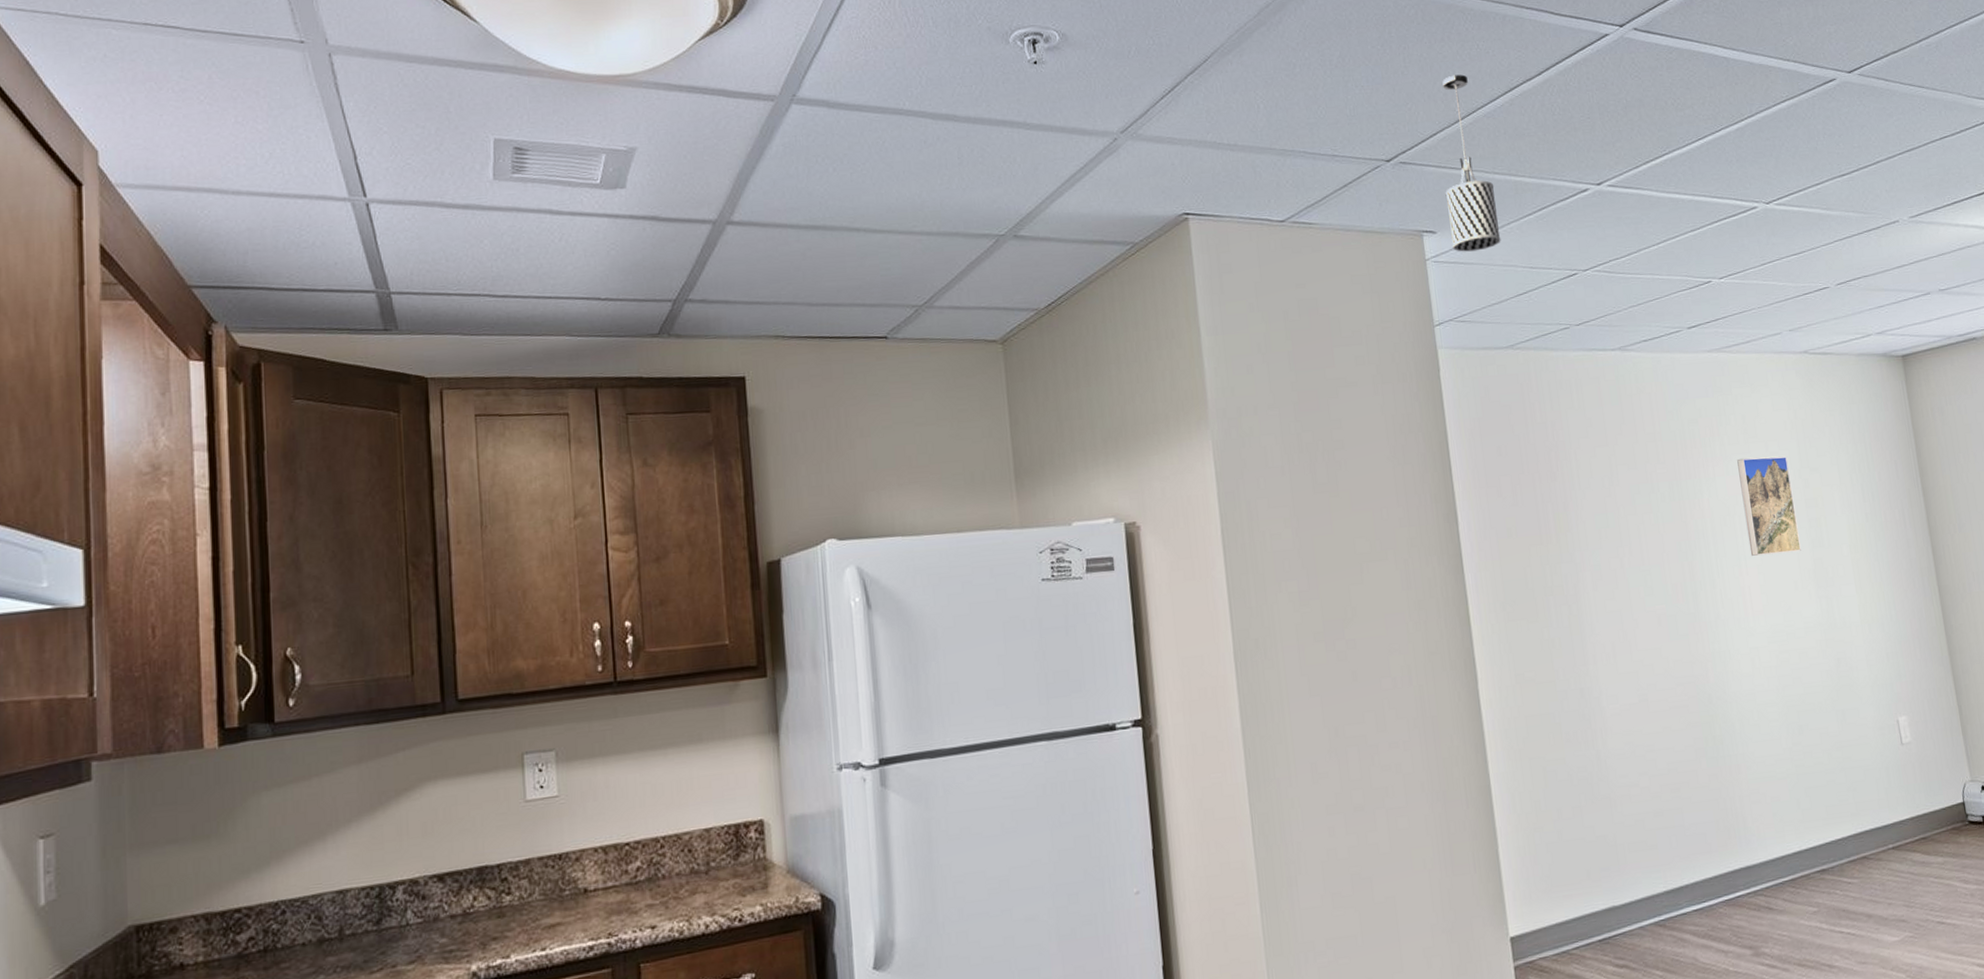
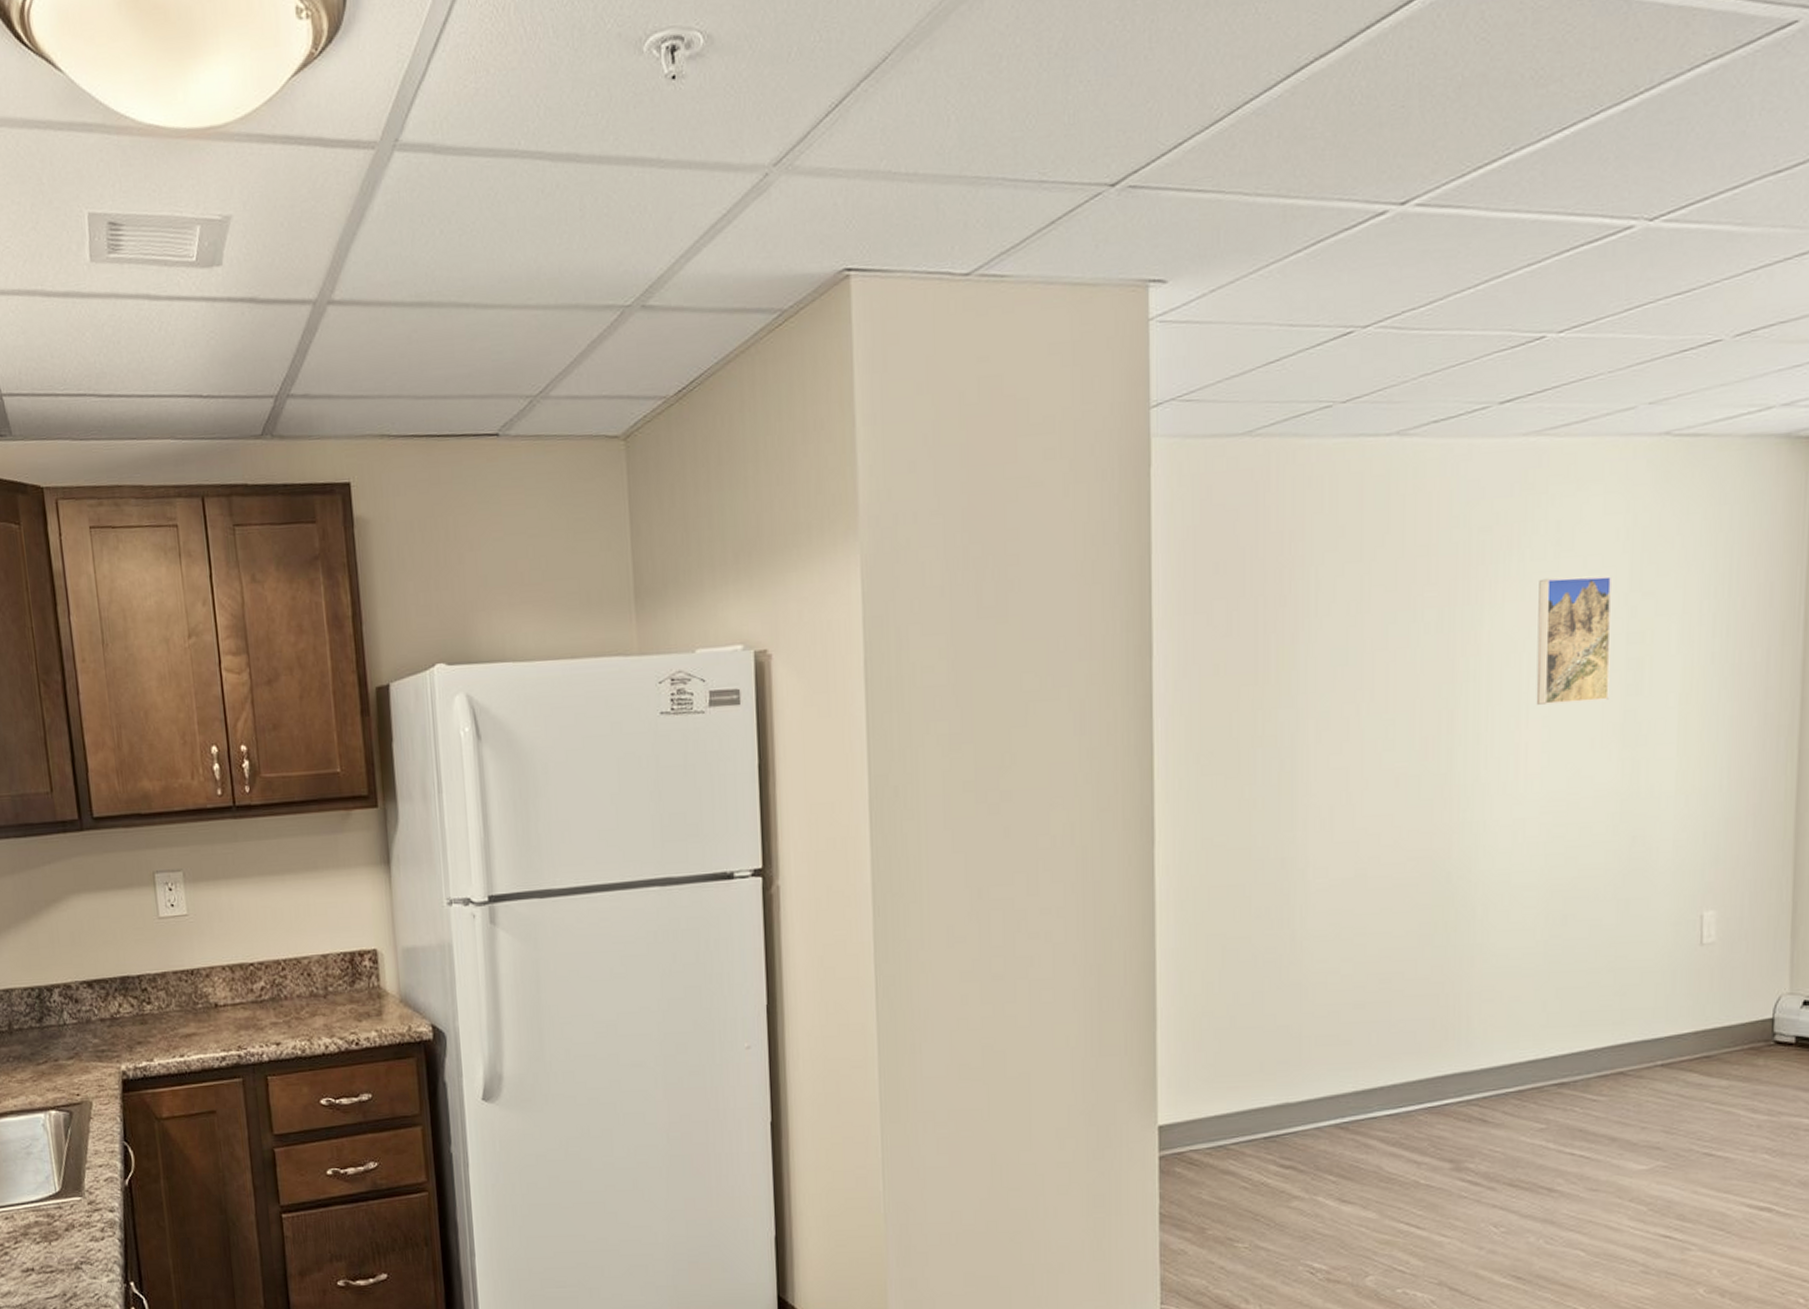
pendant light: present [1442,74,1501,252] -> none [1185,54,1254,308]

